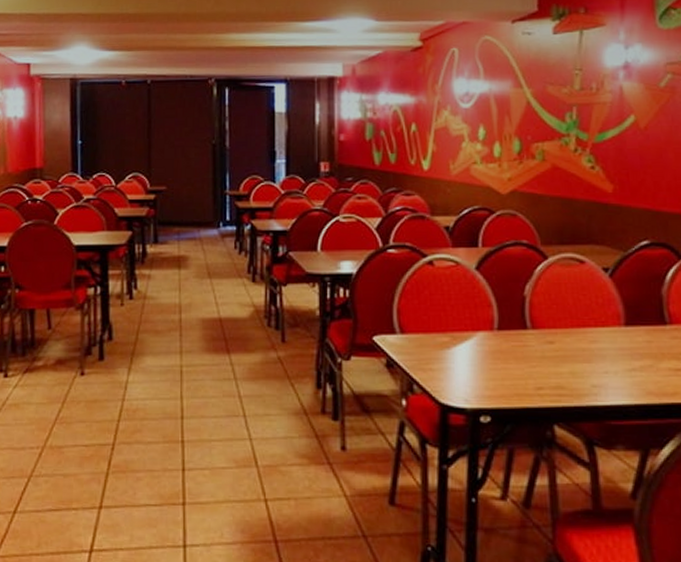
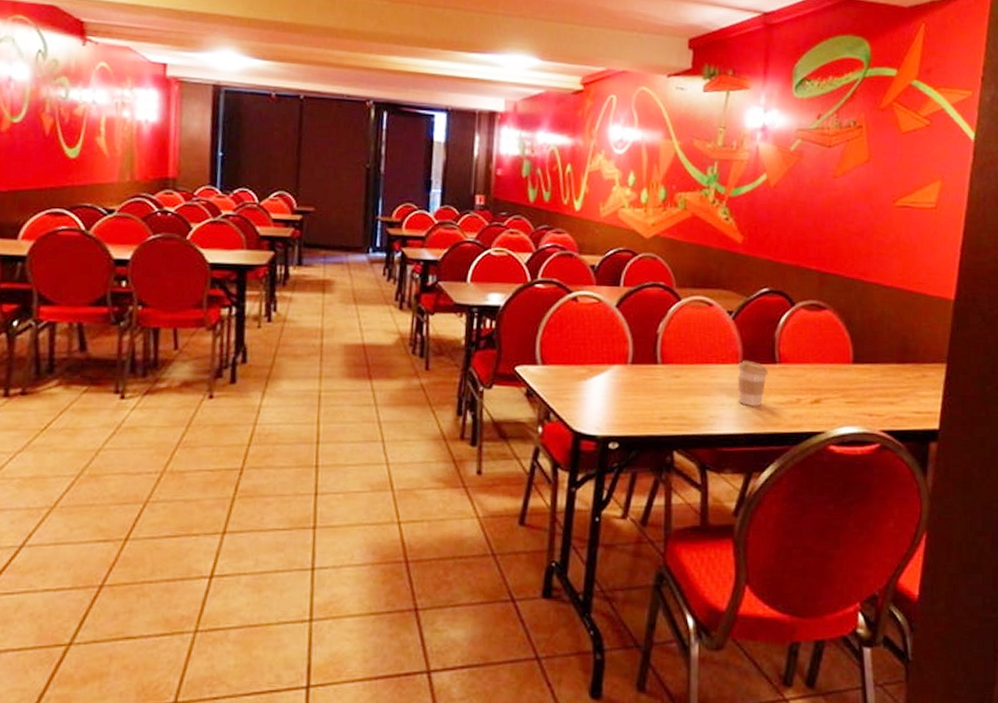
coffee cup: none [620,322,658,373] -> present [737,360,768,406]

